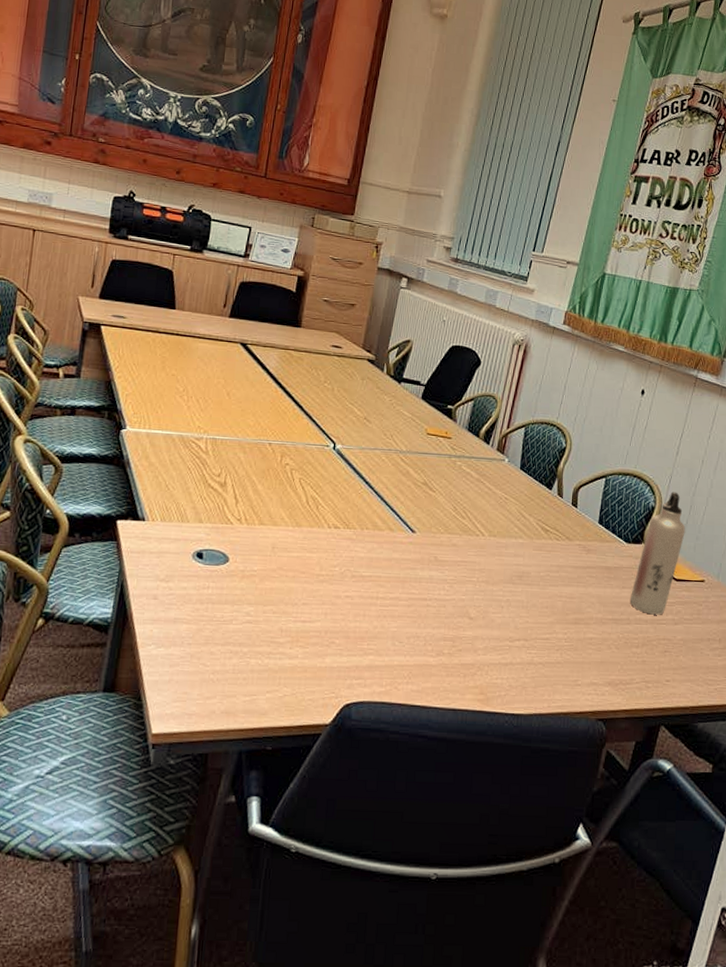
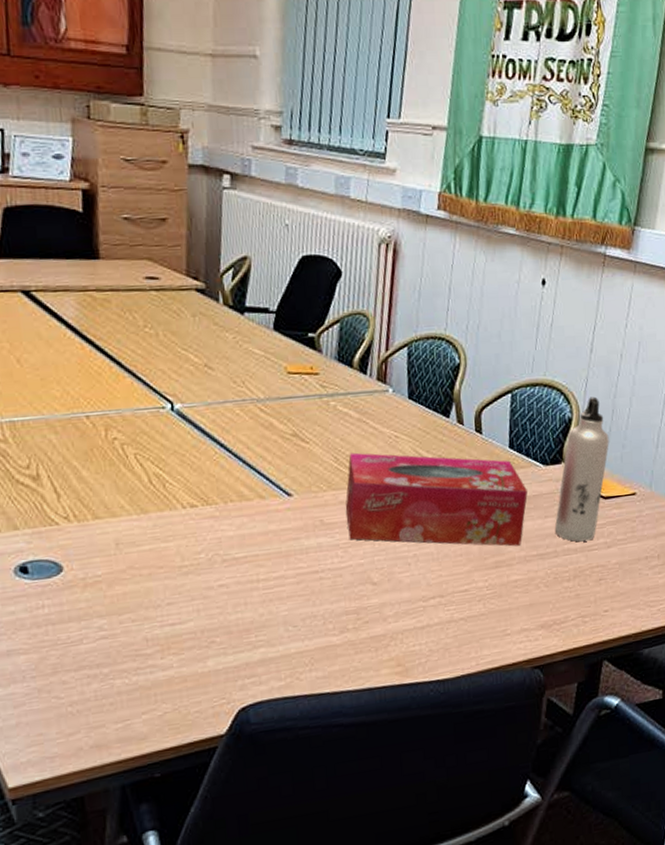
tissue box: none [456,505,610,608] -> present [346,452,528,547]

